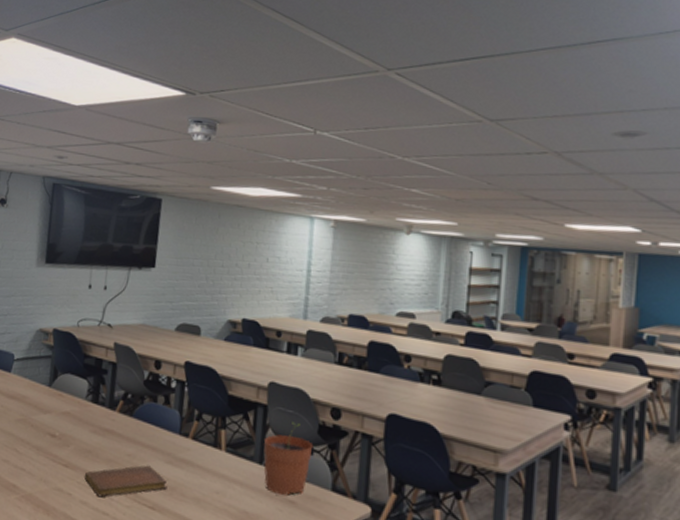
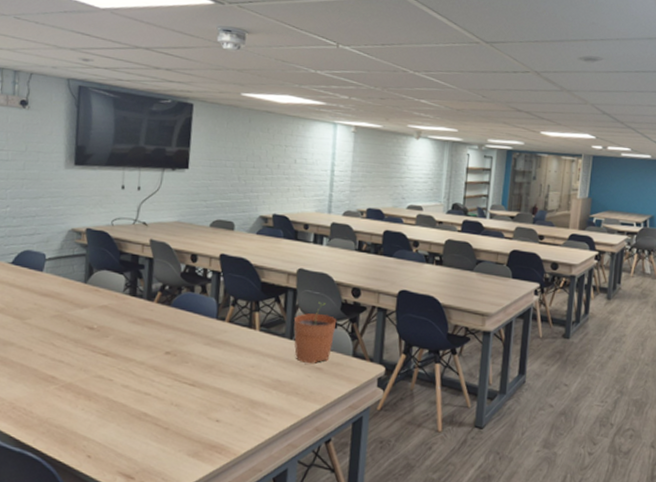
notebook: present [84,465,167,498] -> none [124,348,206,380]

